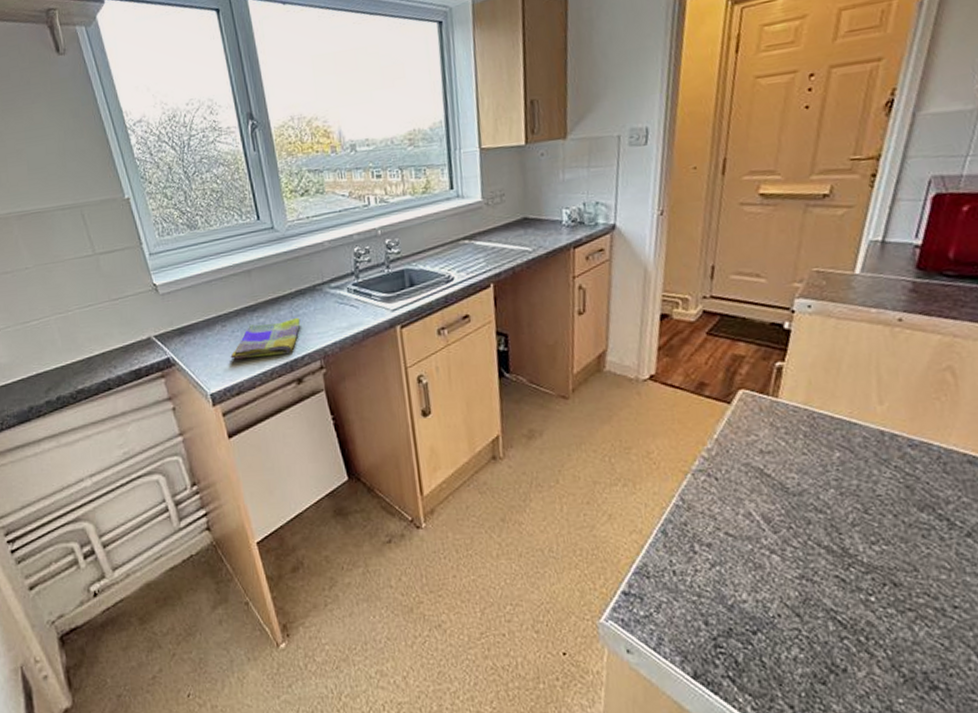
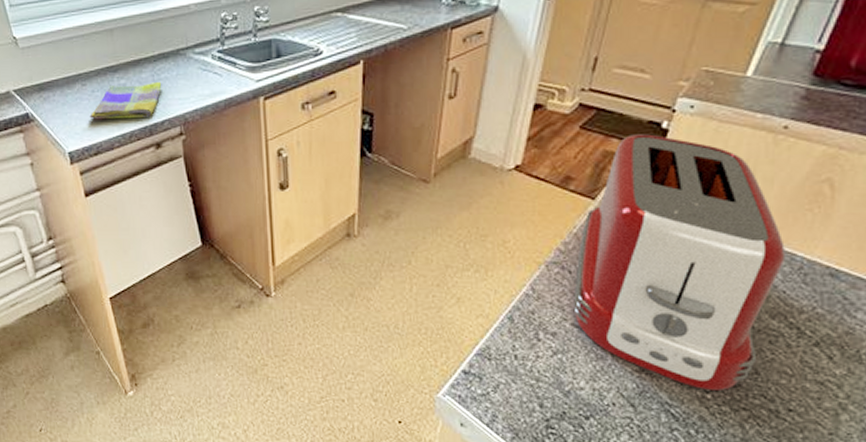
toaster: none [722,335,923,592] -> present [573,134,786,390]

